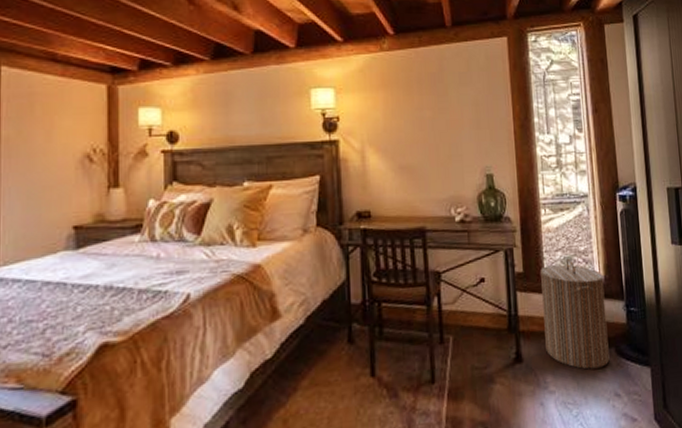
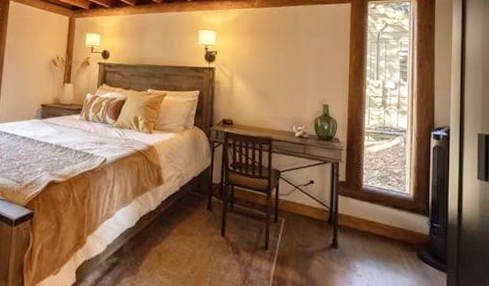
laundry hamper: present [539,258,610,370] -> none [358,176,413,265]

